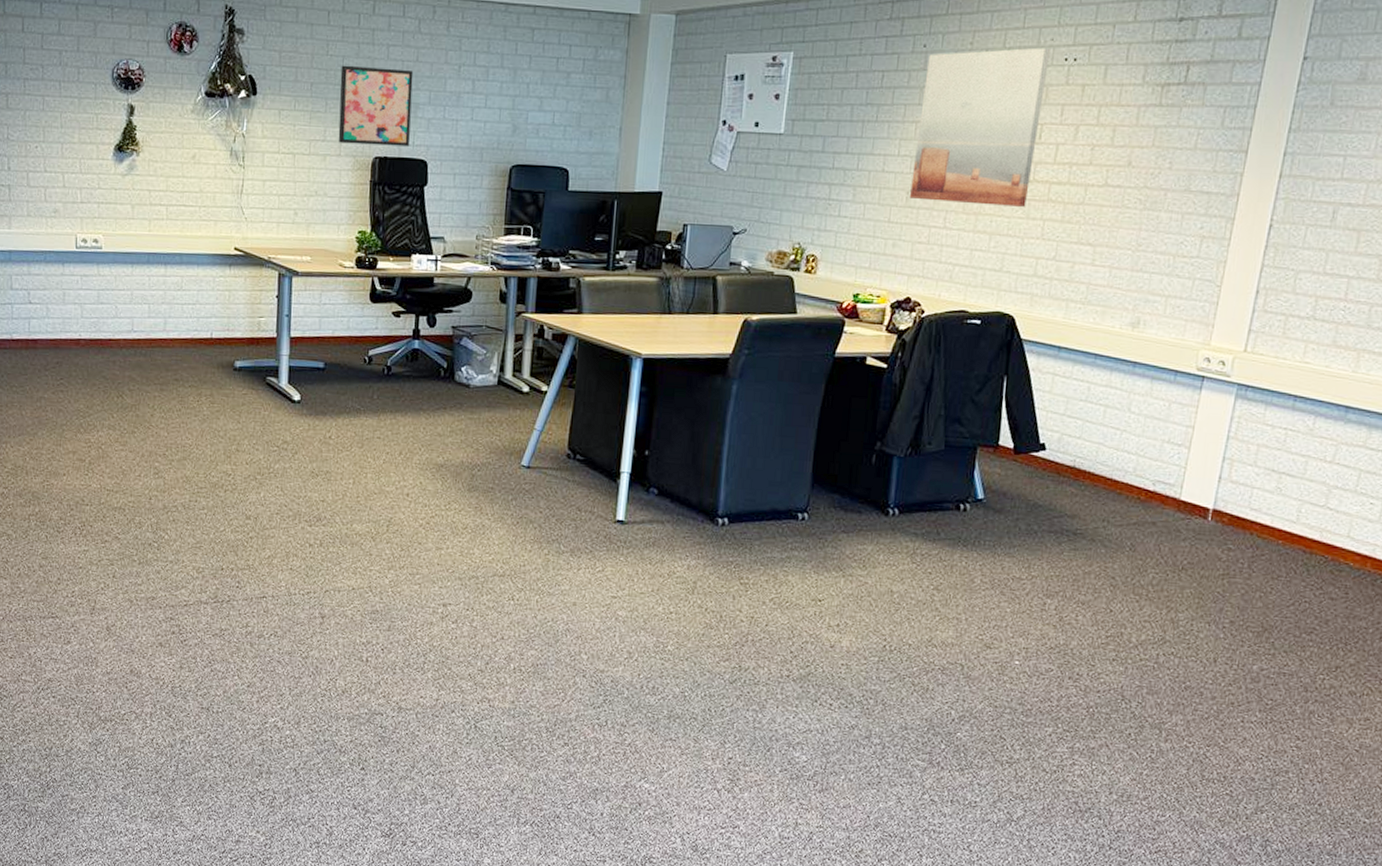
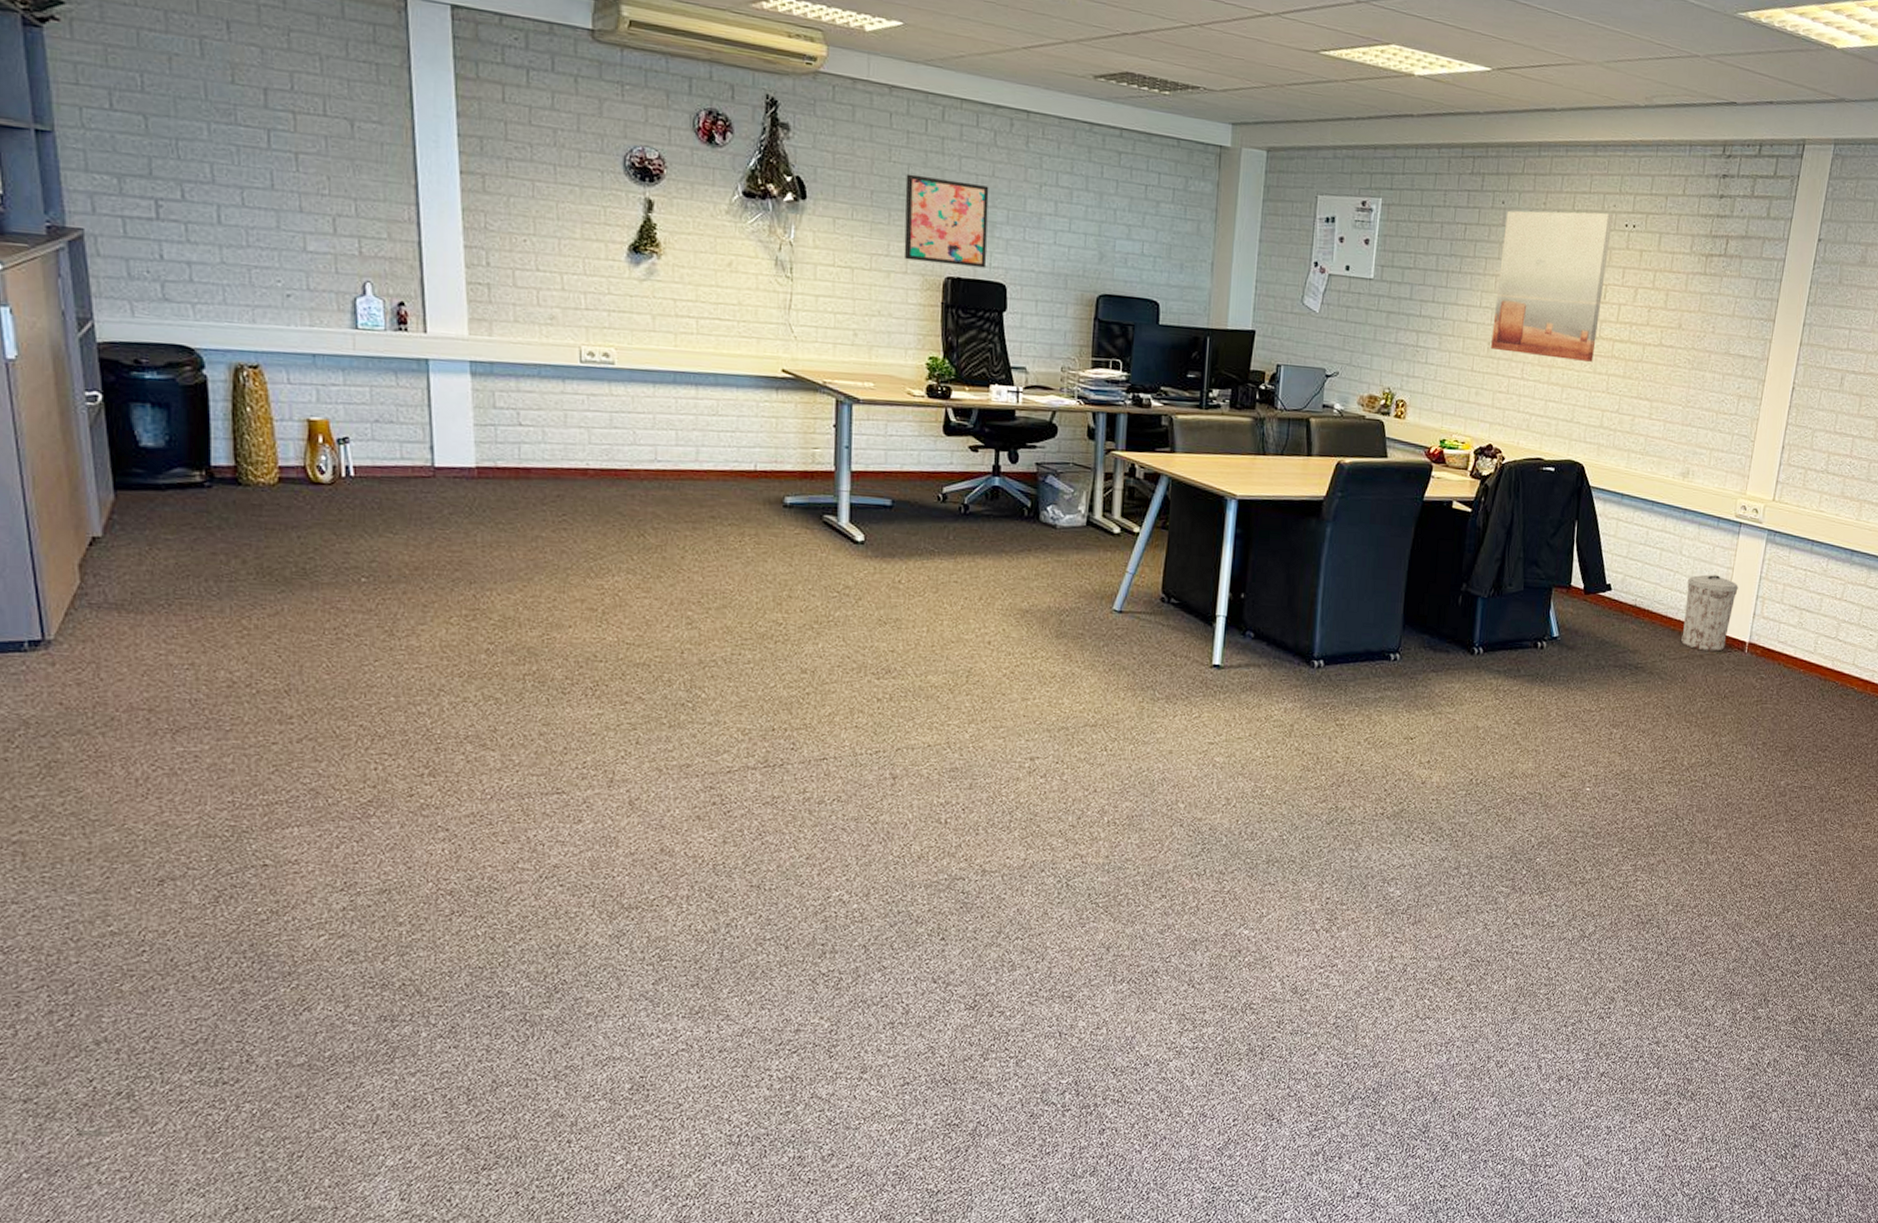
trash can: none [1129,433,1200,519] -> present [1681,574,1738,652]

